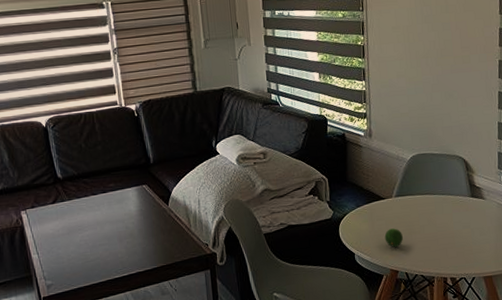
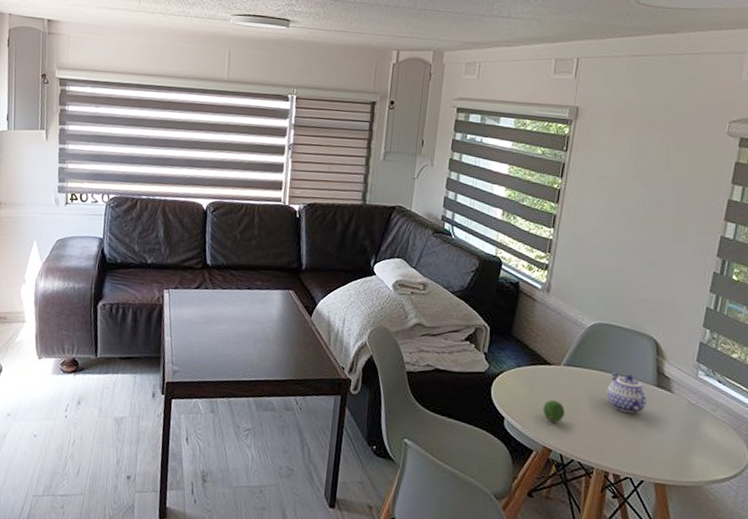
teapot: none [433,191,466,225] -> present [606,372,647,414]

